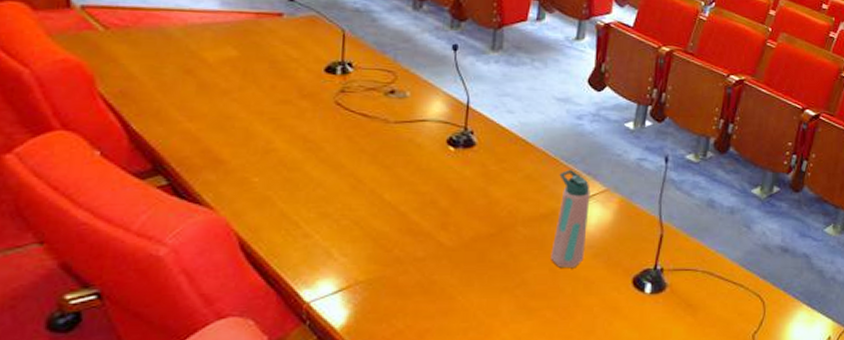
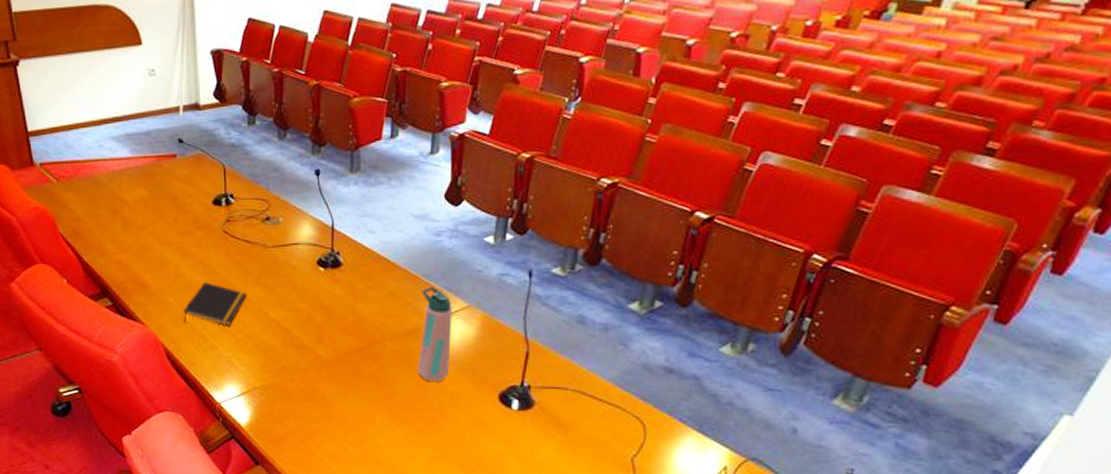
notepad: none [270,159,359,210] -> present [183,282,248,326]

